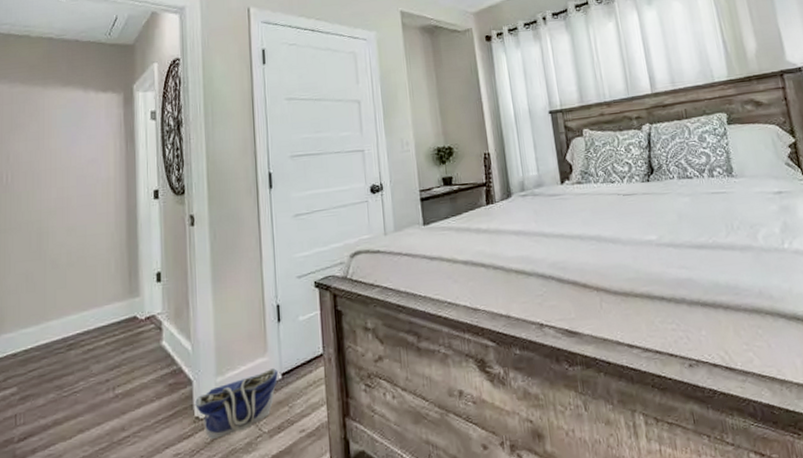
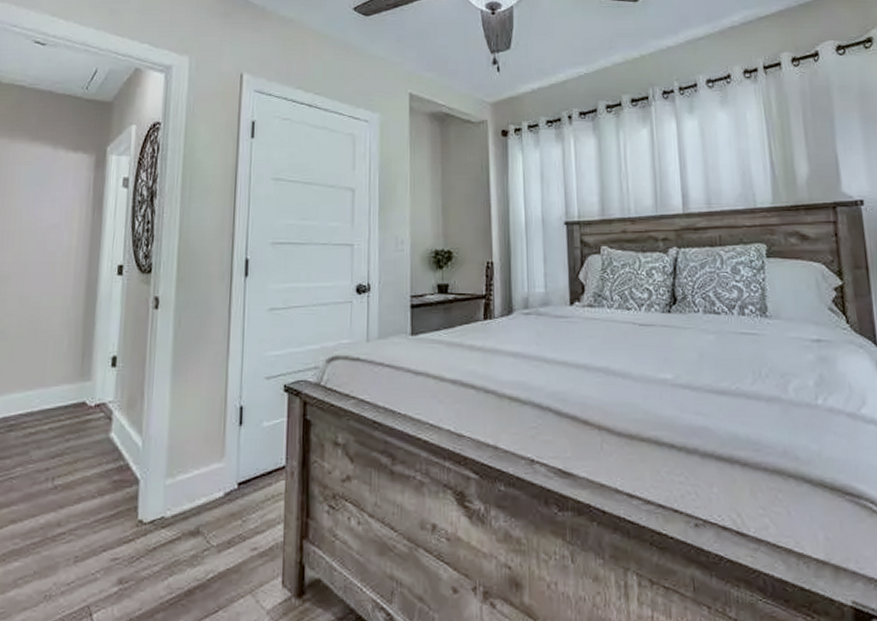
tote bag: present [194,368,278,439] -> none [139,476,234,546]

